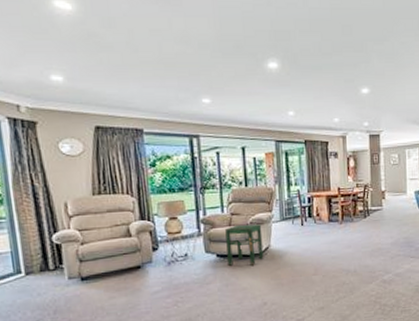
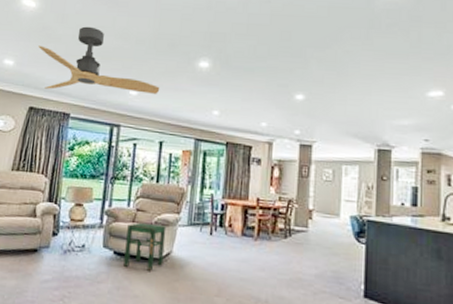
ceiling fan: none [88,30,233,105] -> present [38,26,160,94]

